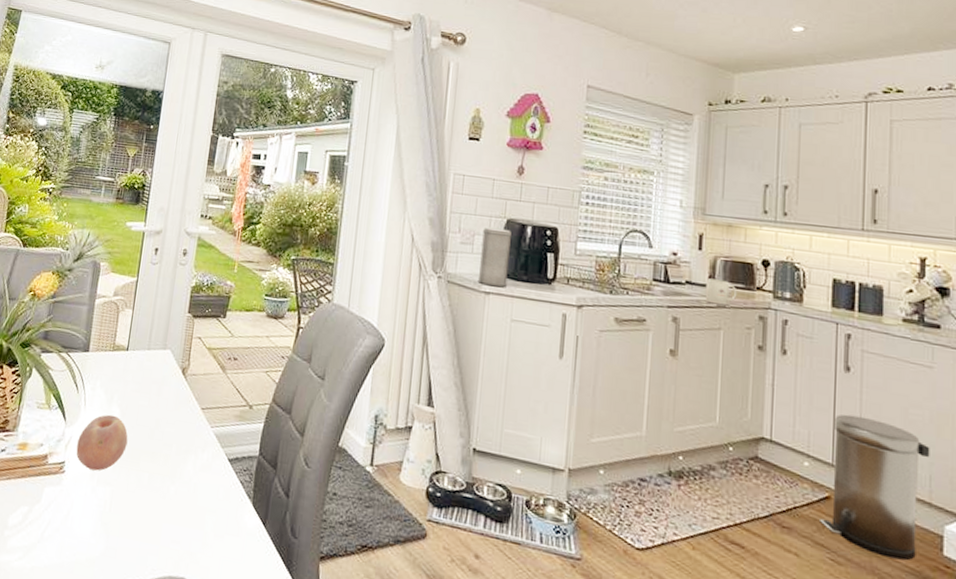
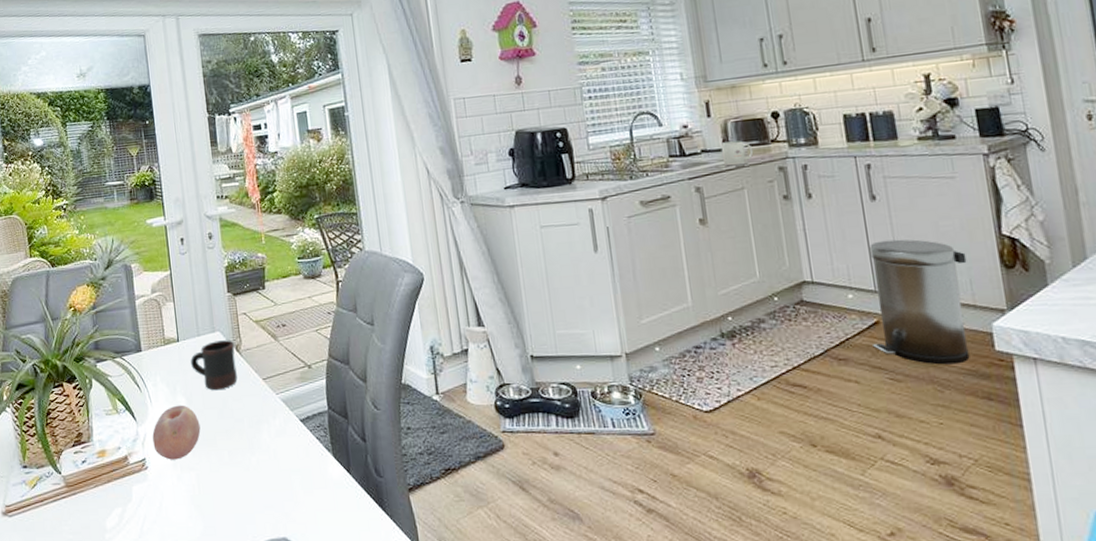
mug: none [134,358,183,410] -> present [191,340,237,391]
canister: present [477,227,511,288] -> none [494,140,529,200]

